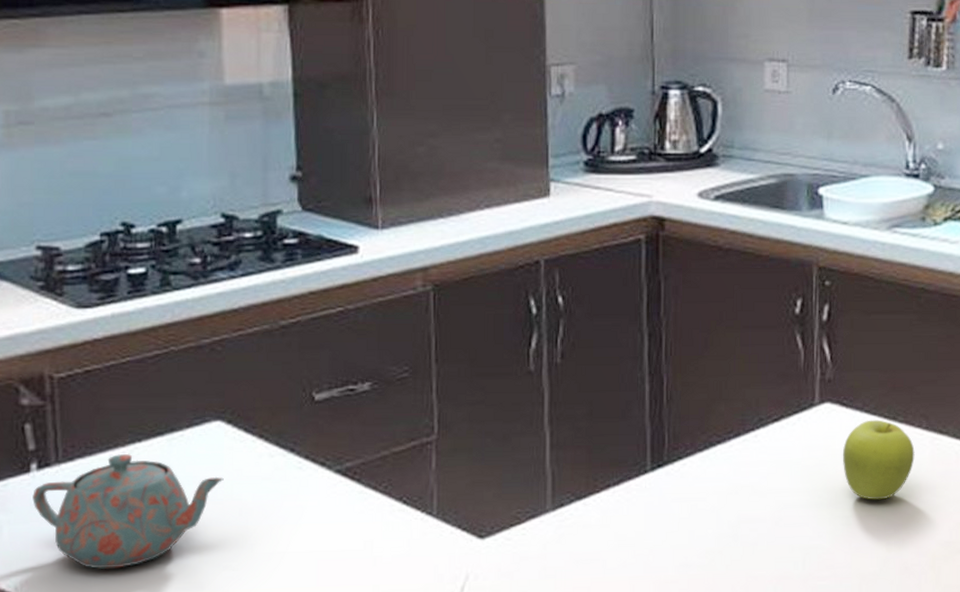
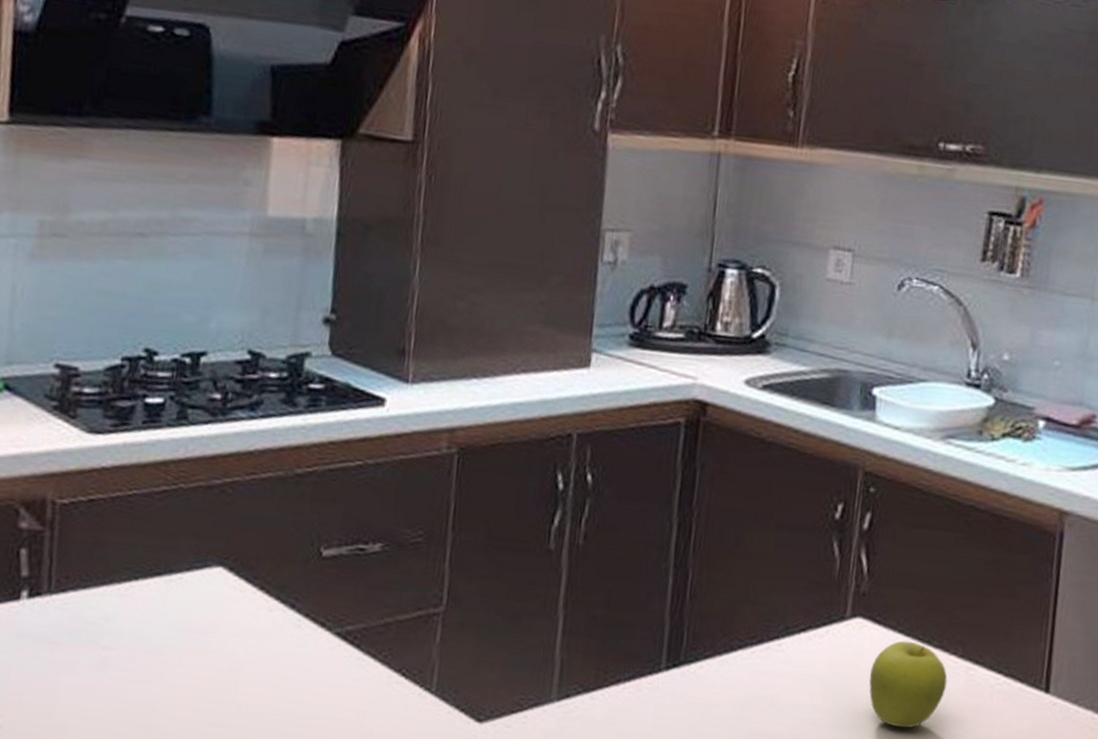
teapot: present [32,453,224,569] -> none [19,591,219,711]

